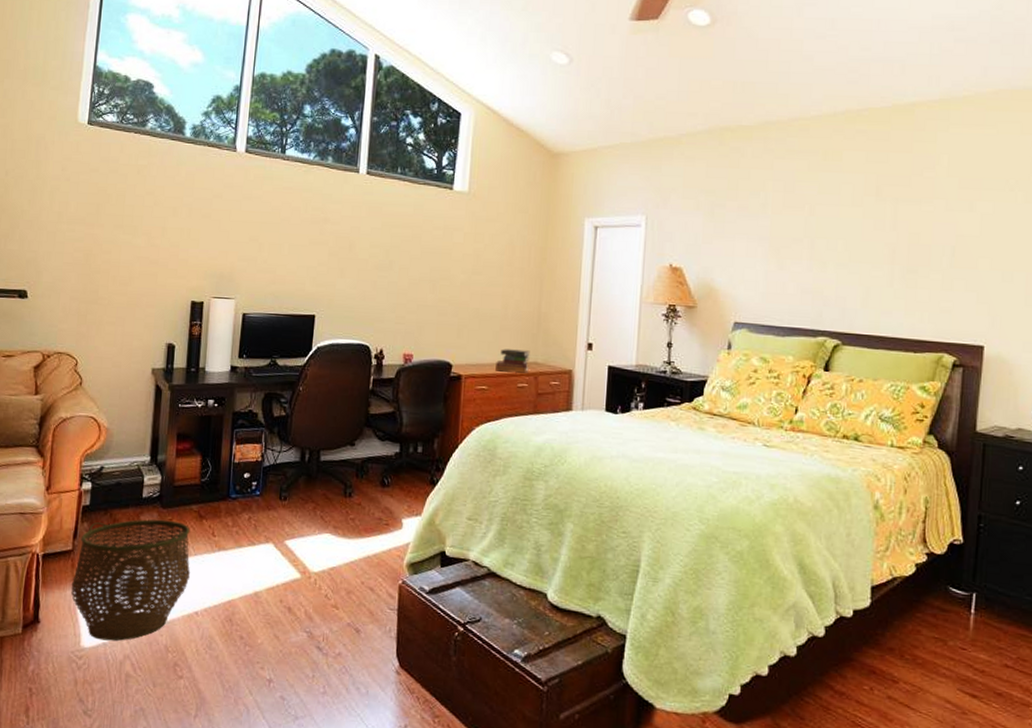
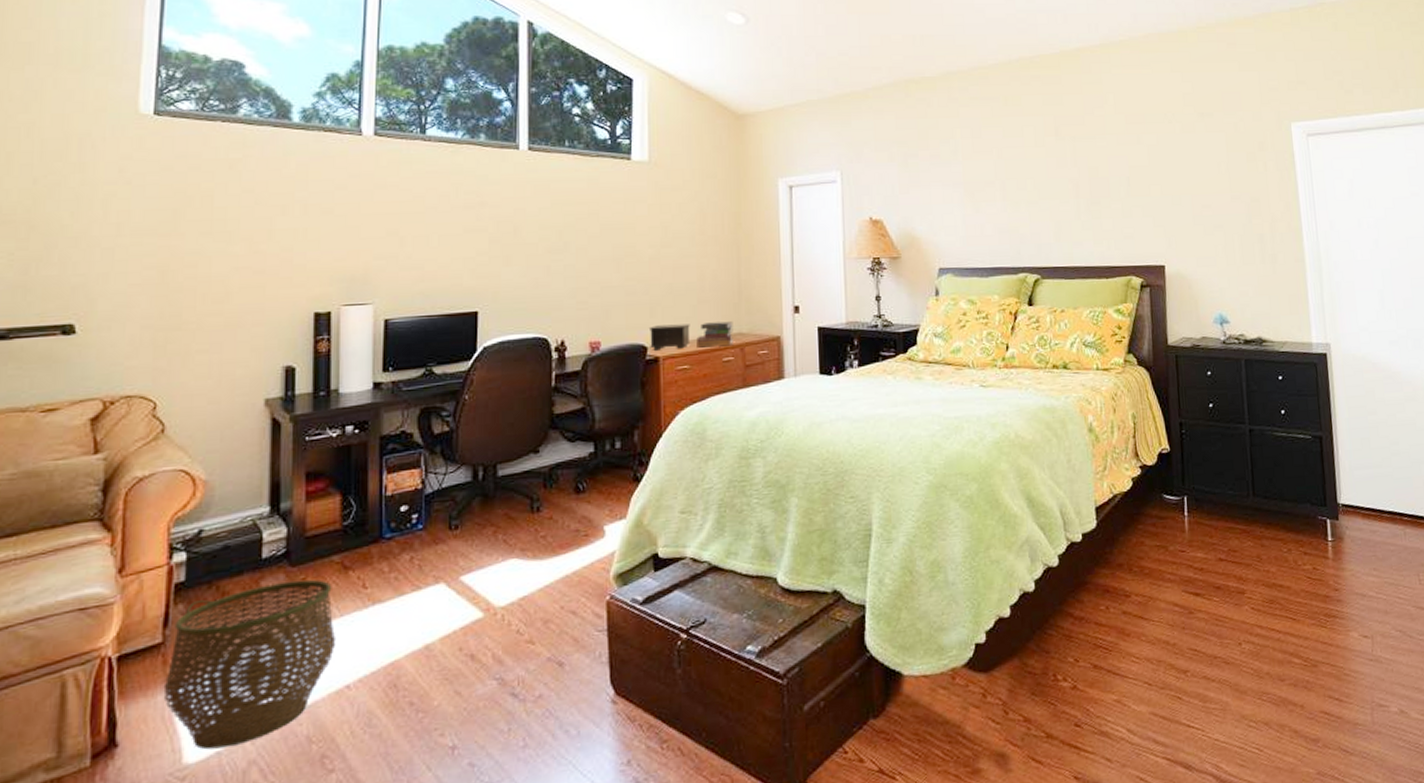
jewelry box: none [454,346,492,370] -> present [648,324,691,351]

